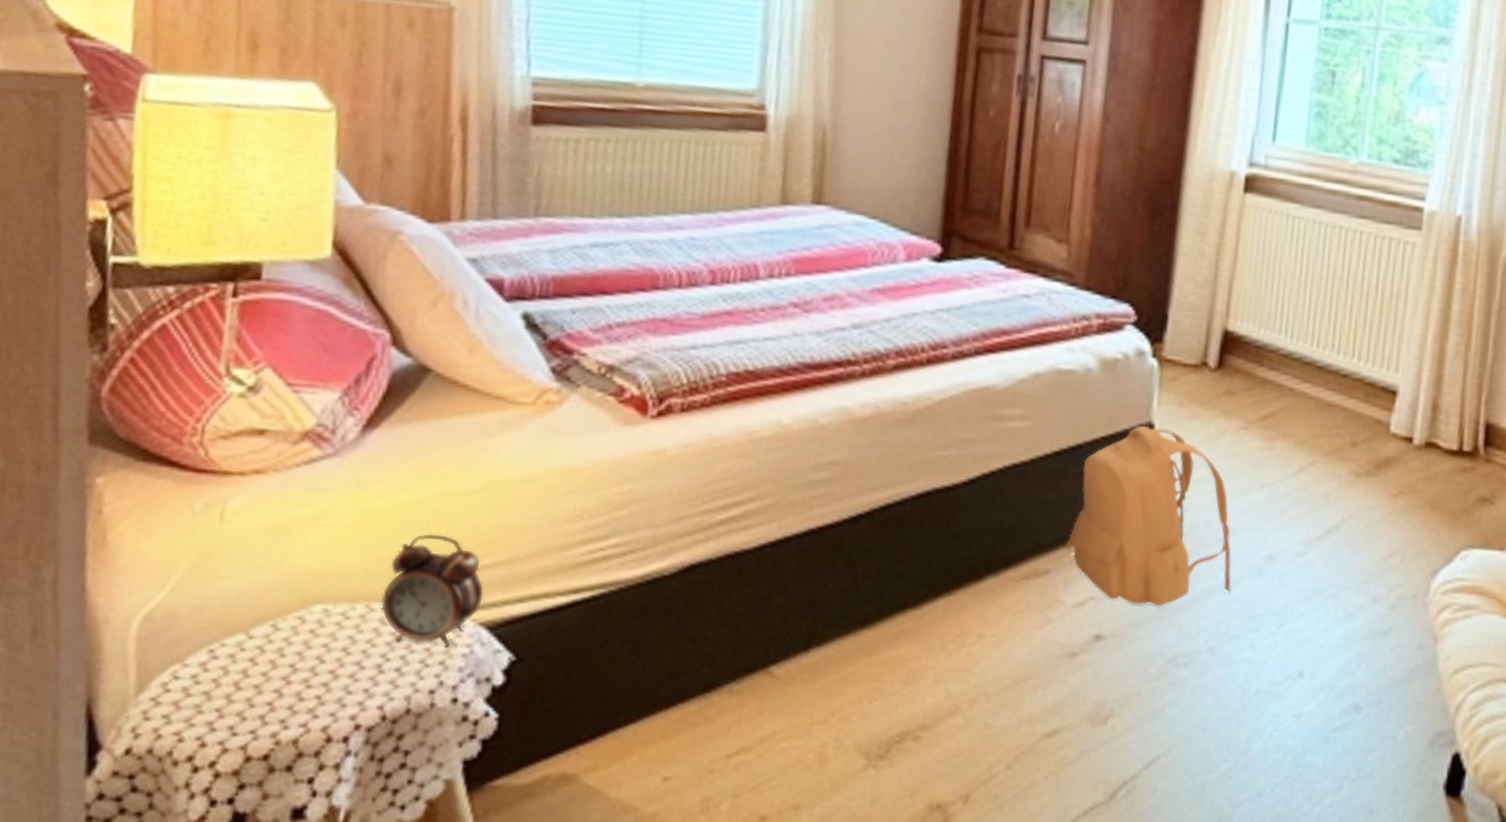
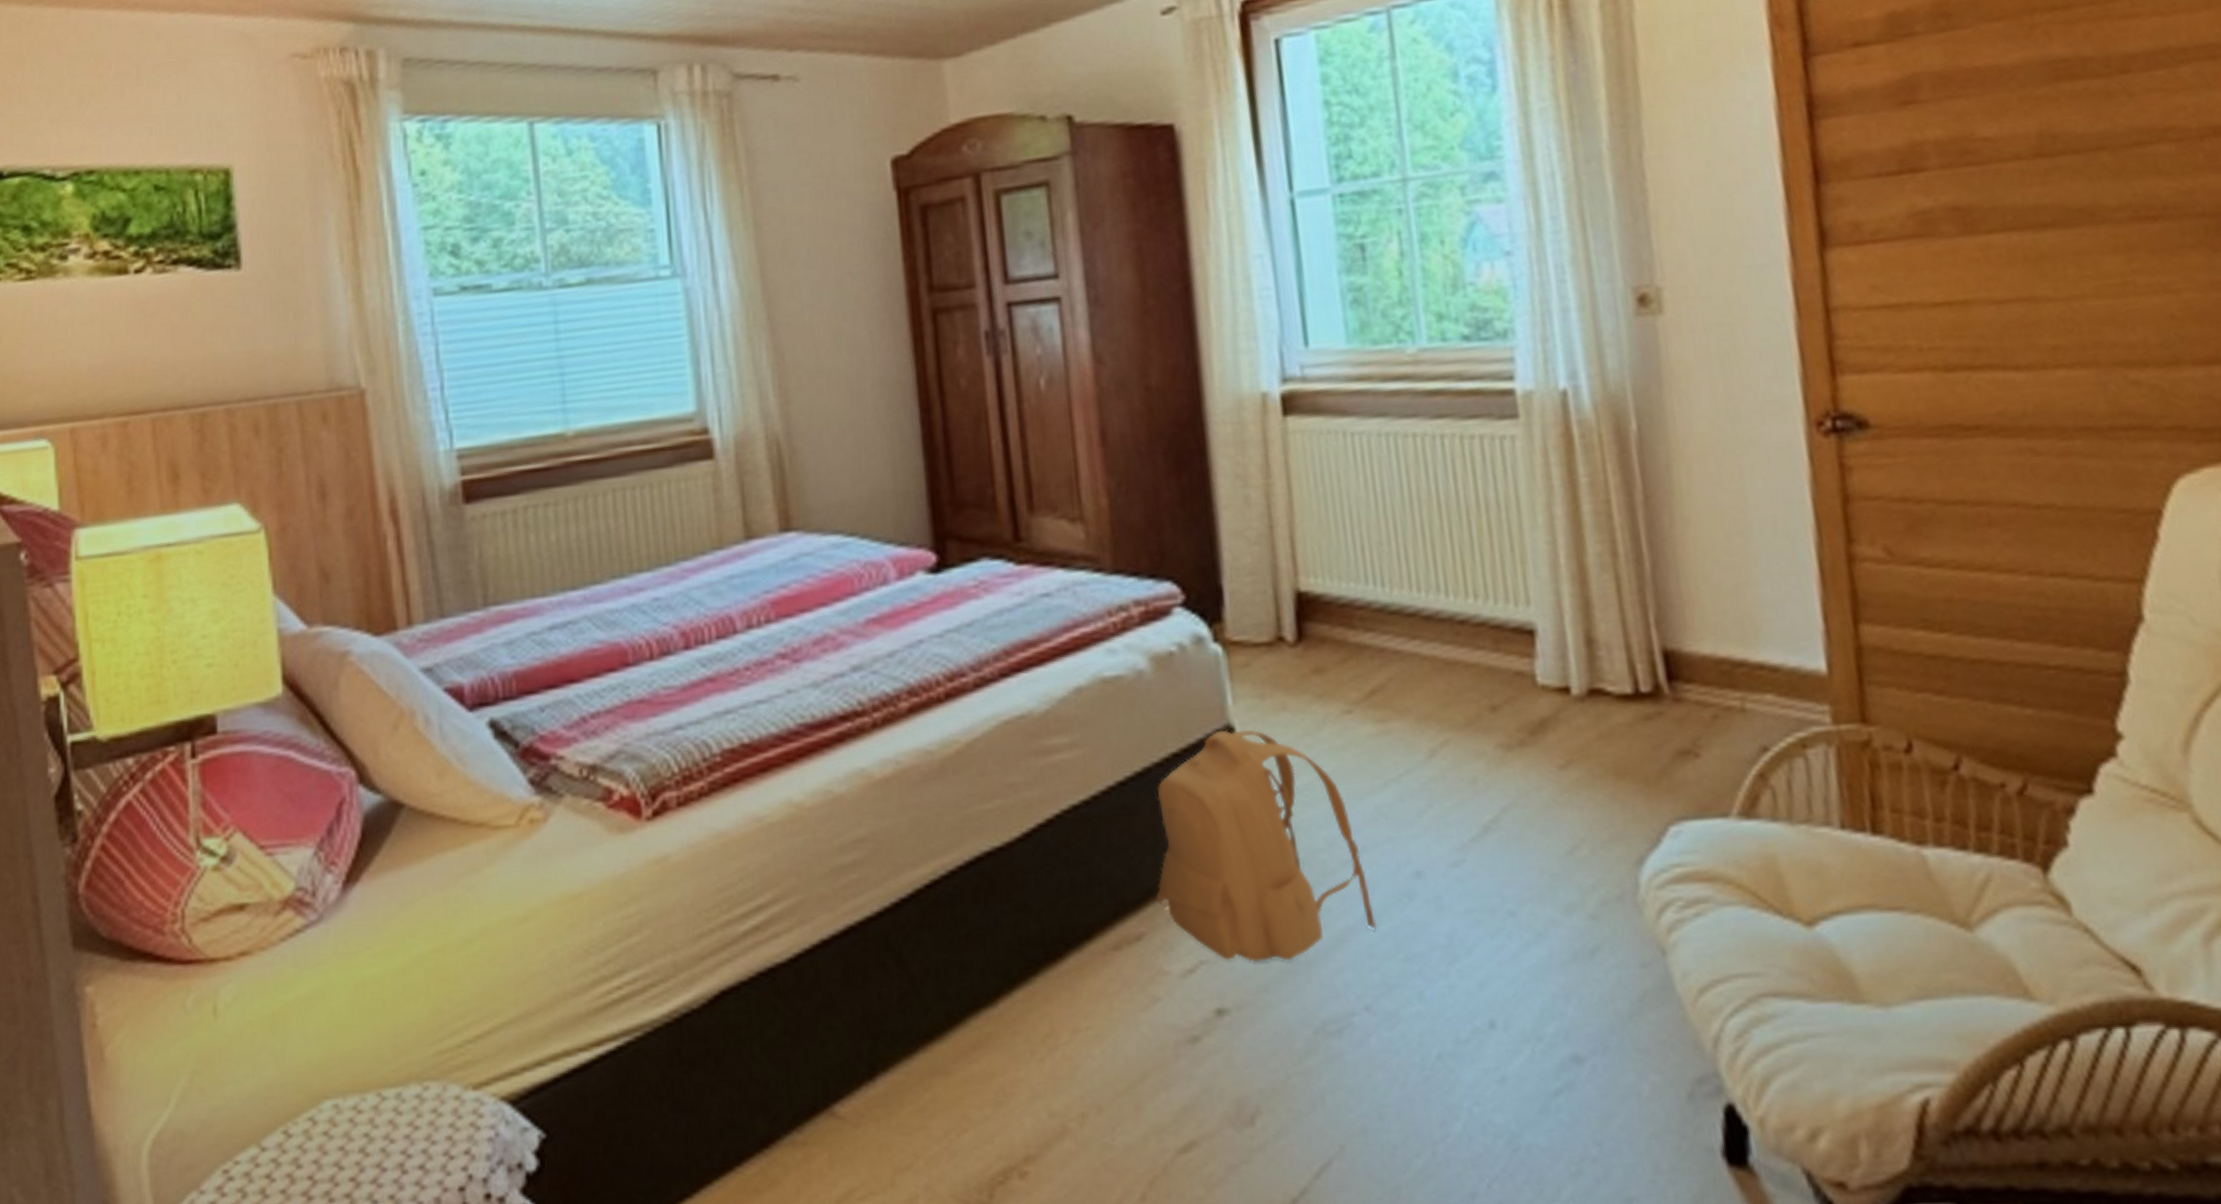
alarm clock: present [381,534,484,647] -> none [392,997,499,1134]

